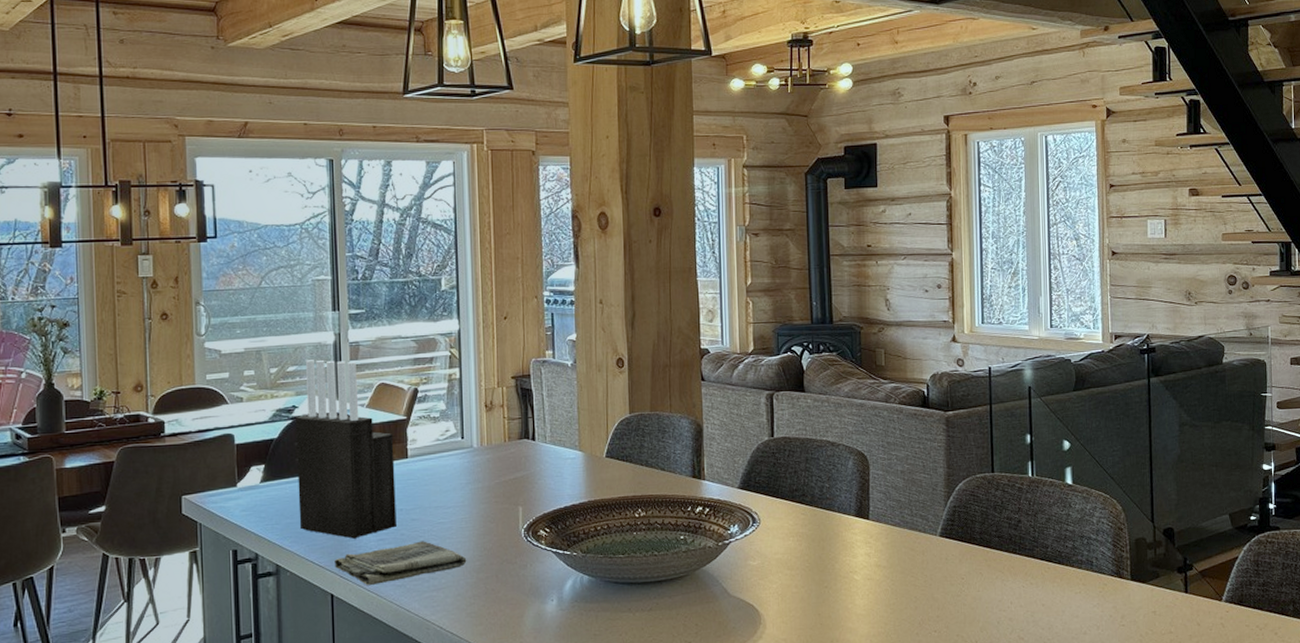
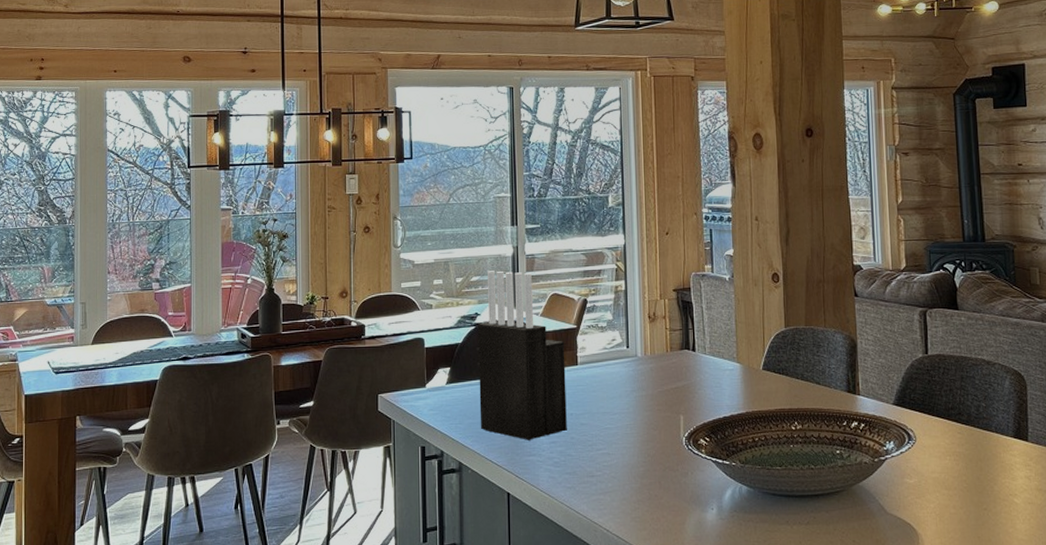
dish towel: present [334,541,467,586] -> none [511,445,632,487]

